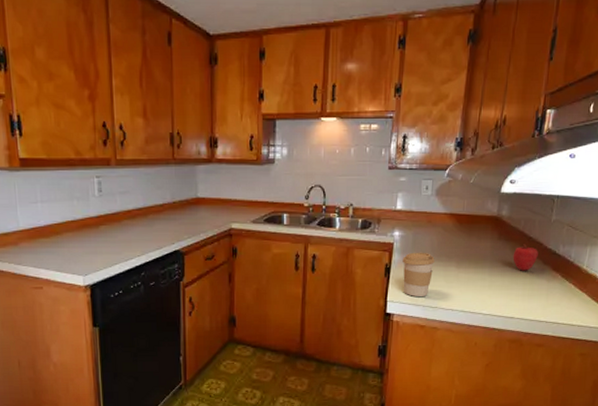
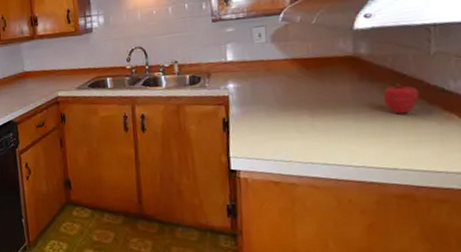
coffee cup: present [402,252,435,297] -> none [242,102,281,151]

